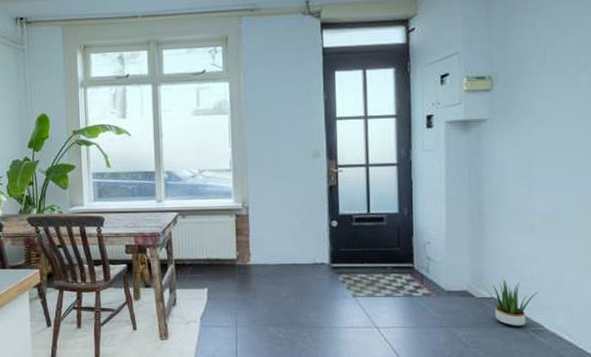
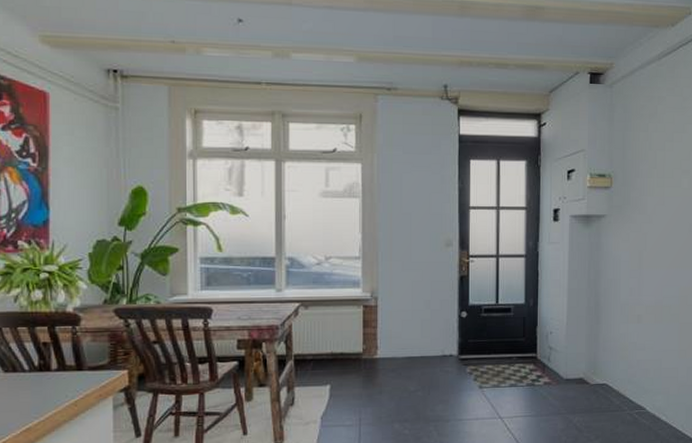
potted plant: present [484,279,539,326] -> none [598,366,643,410]

